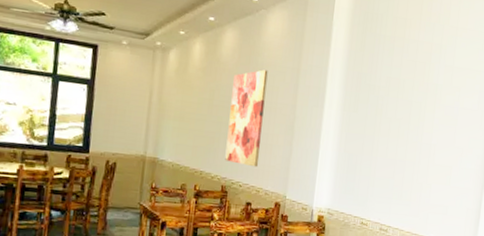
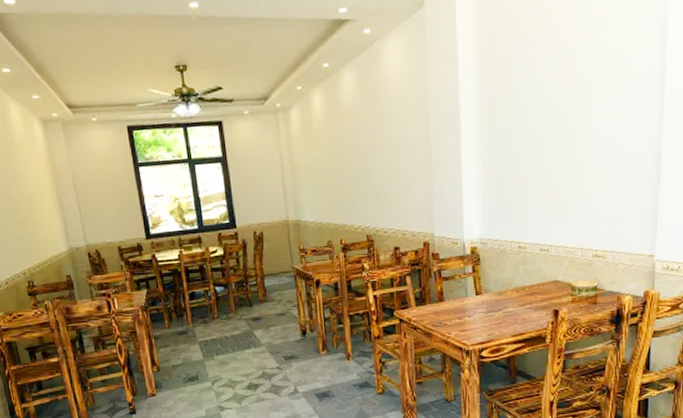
wall art: present [225,69,268,168] -> none [358,106,401,211]

